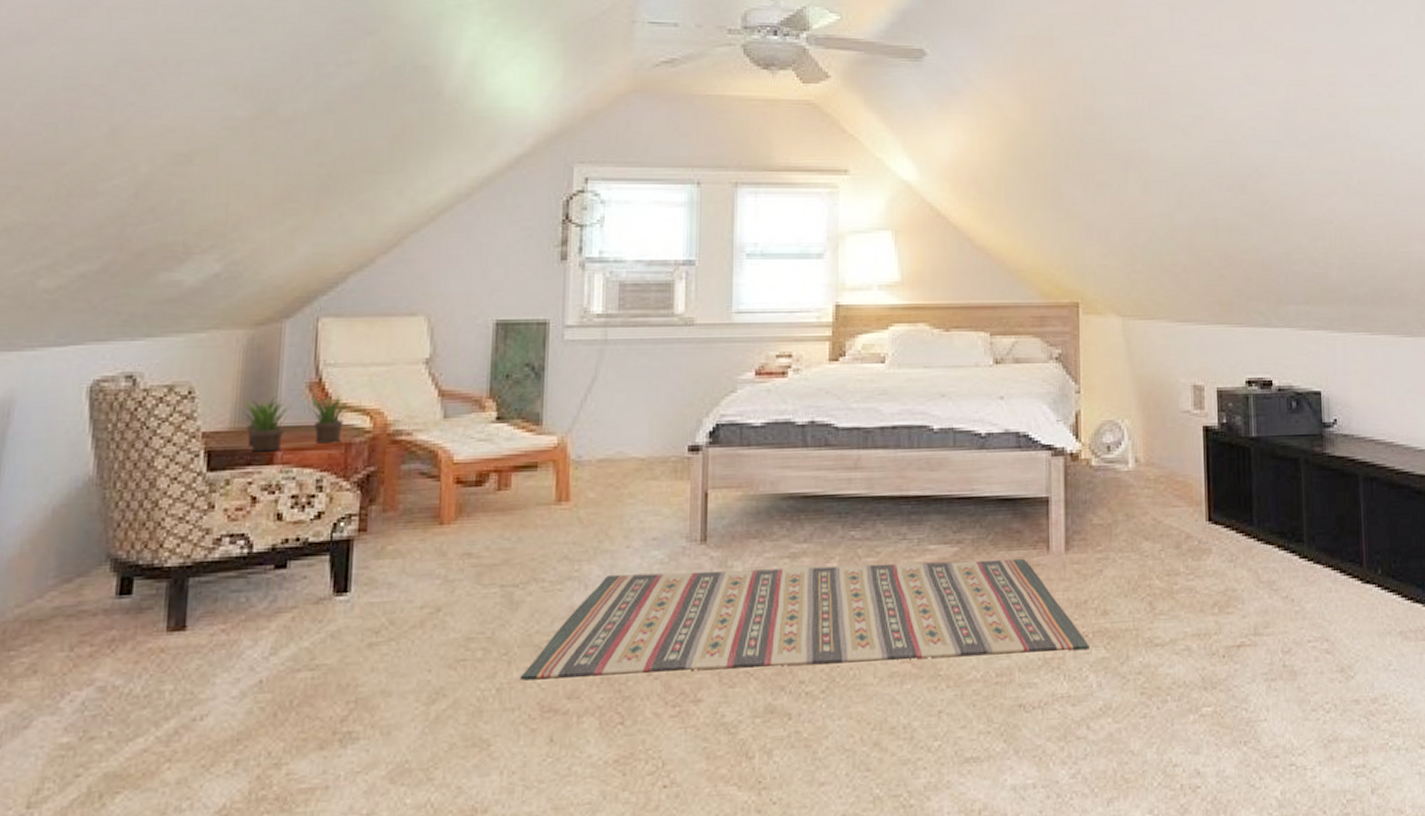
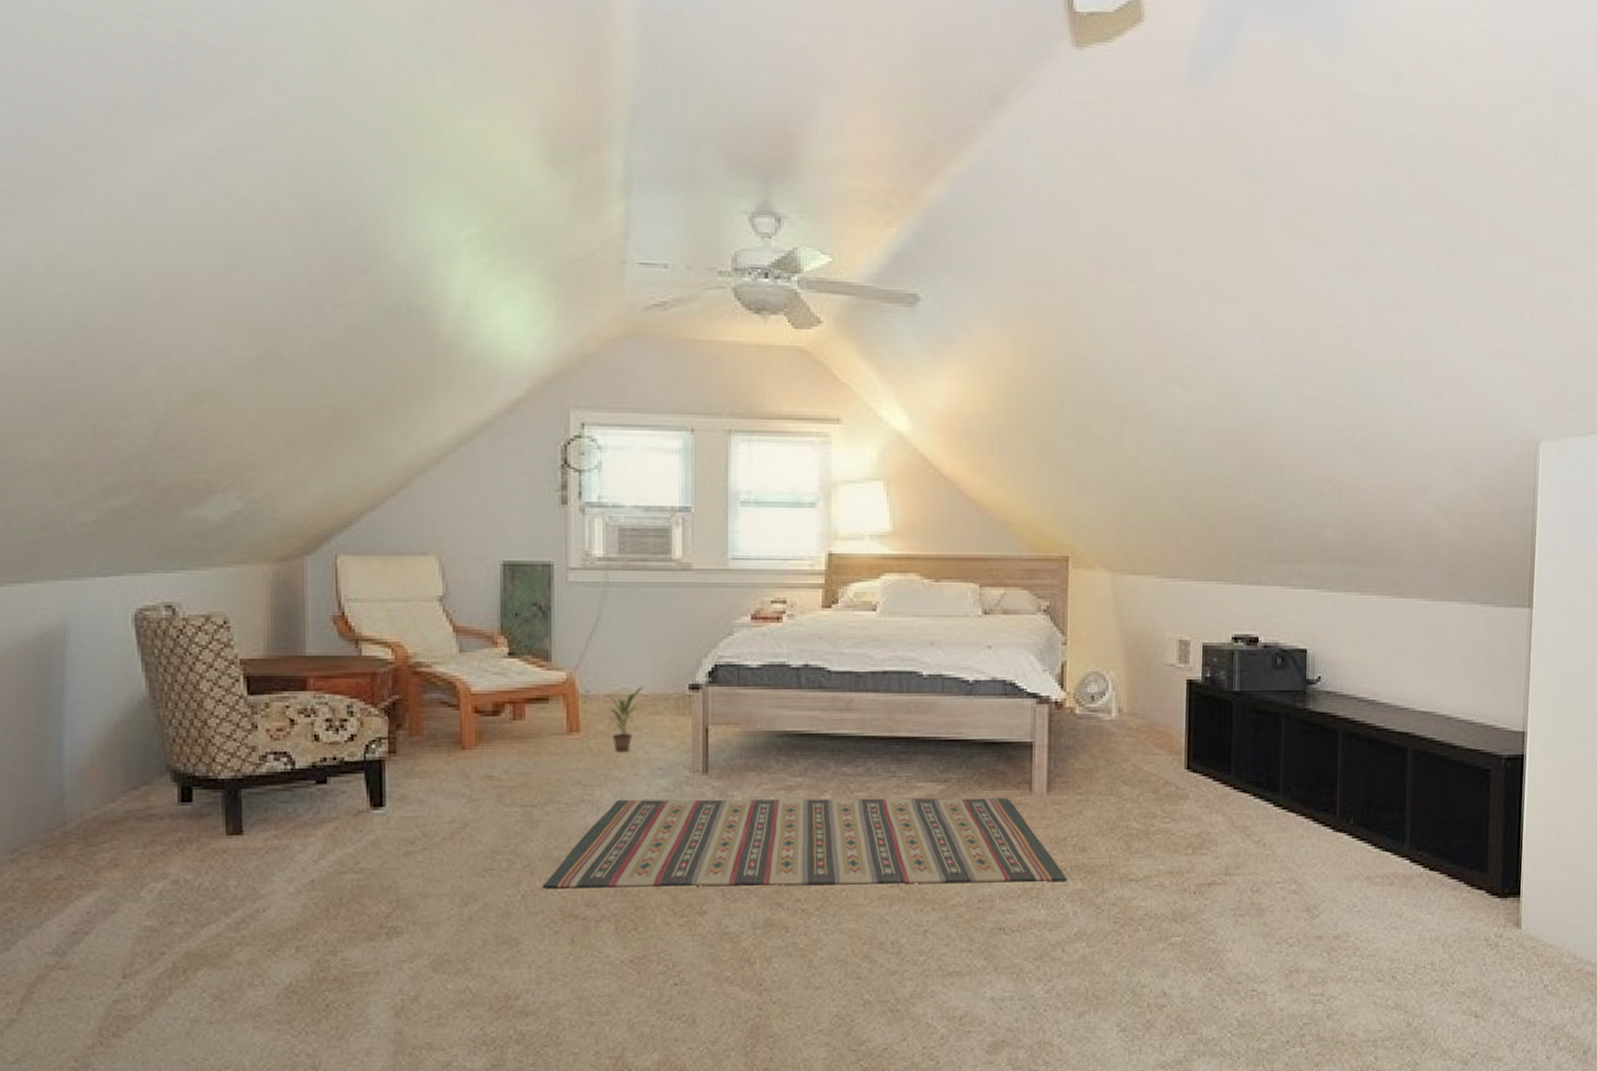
plant: present [244,394,348,452] -> none [275,628,370,679]
potted plant: none [599,448,640,523] -> present [607,685,644,753]

